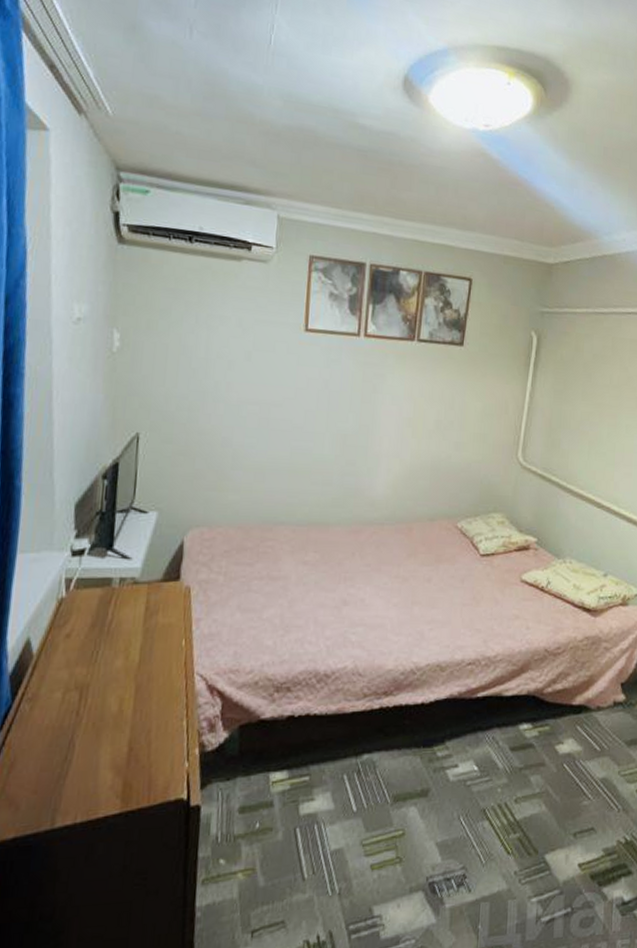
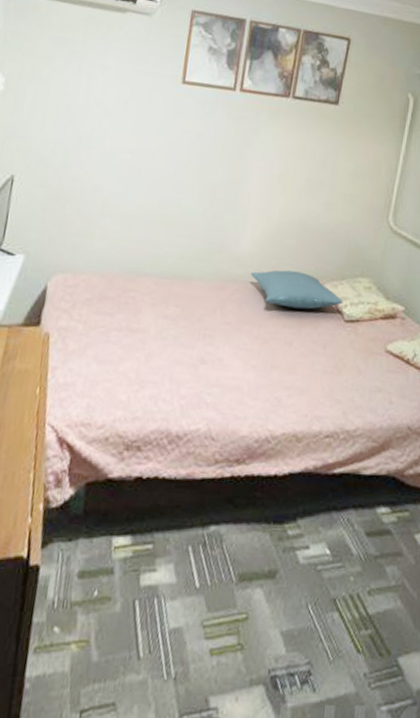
pillow: none [386,511,478,547] -> present [250,270,343,310]

